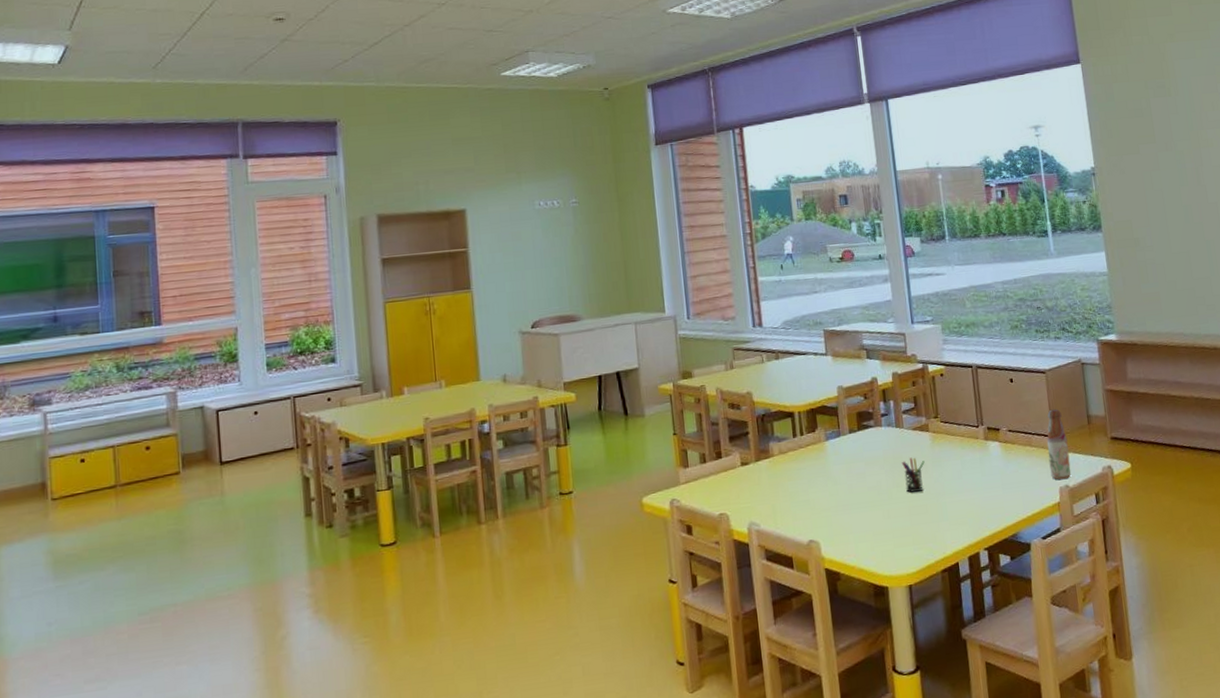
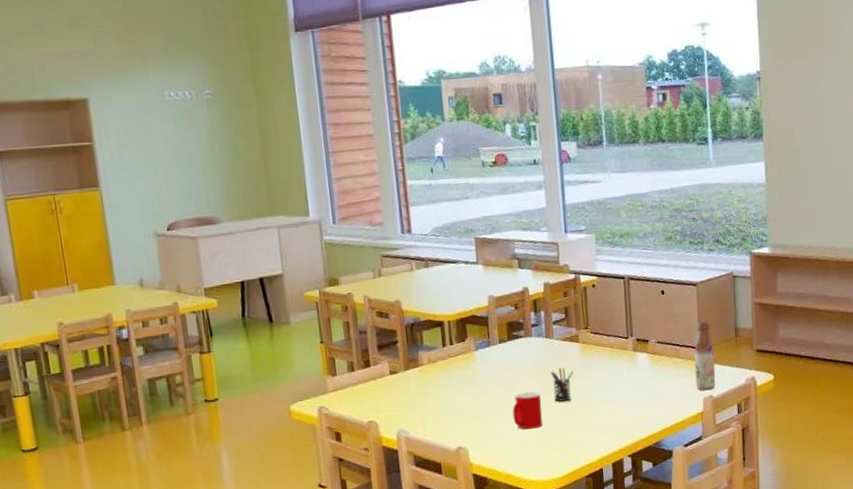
cup: none [864,483,895,522] -> present [512,392,543,430]

